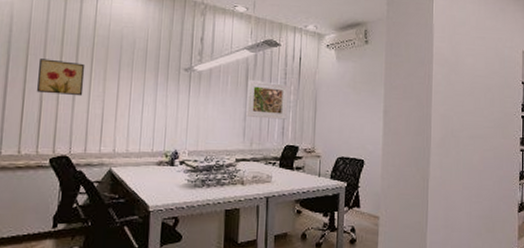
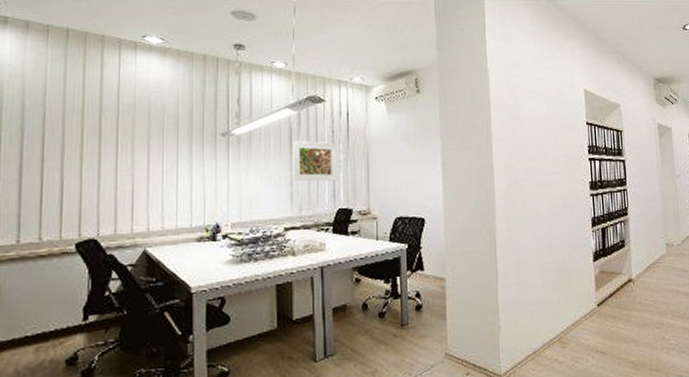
wall art: present [37,59,86,96] -> none [56,133,110,172]

